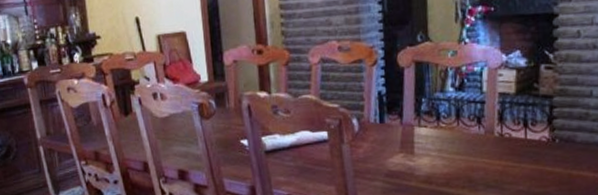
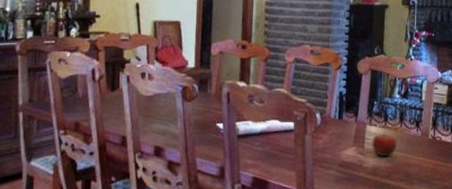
fruit: none [423,135,455,163] -> present [372,133,397,157]

